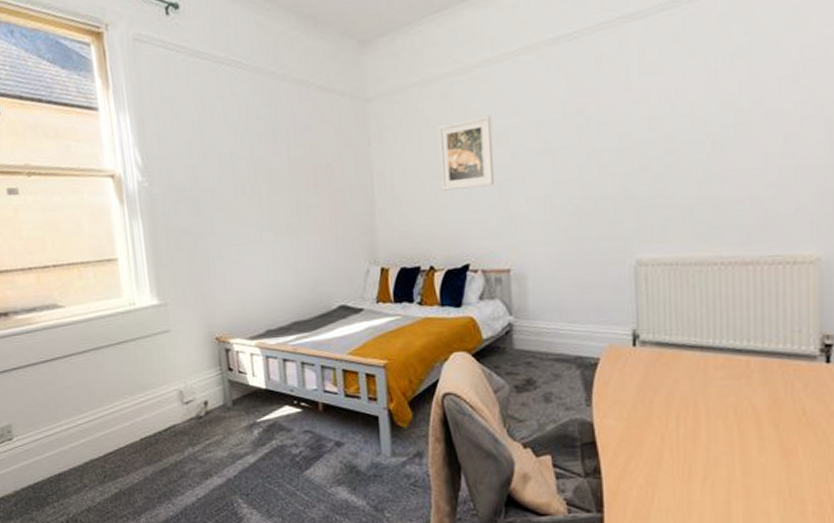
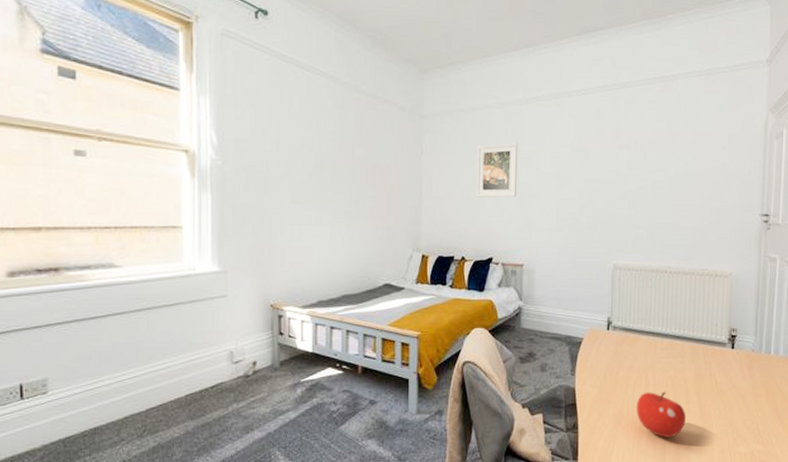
fruit: none [682,424,760,485] -> present [636,392,687,437]

